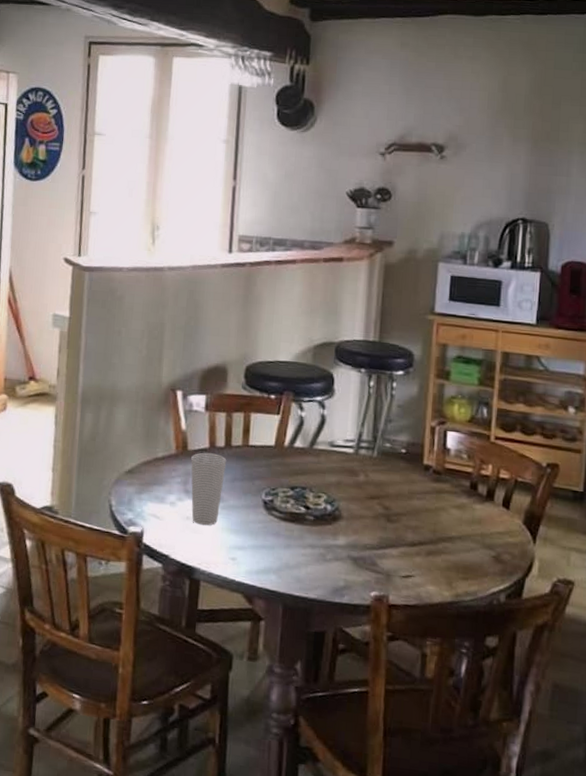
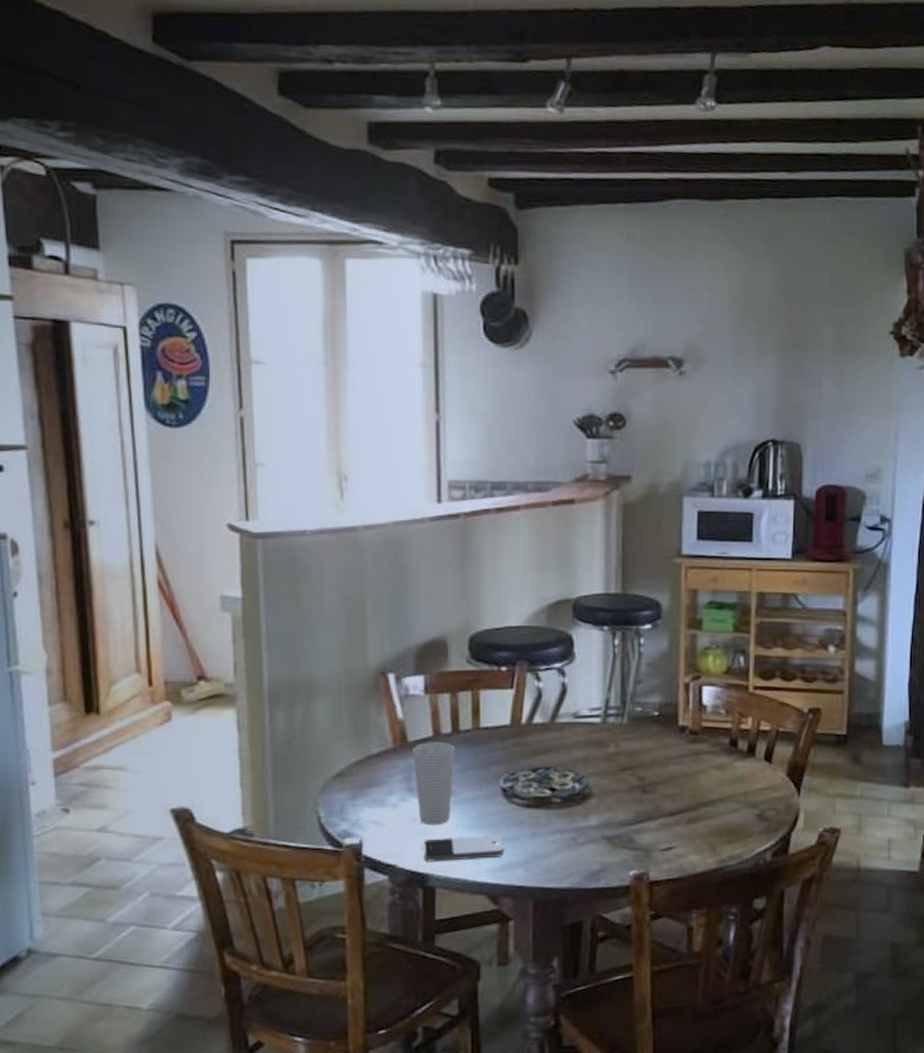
smartphone: none [192,537,261,562] -> present [422,835,503,862]

